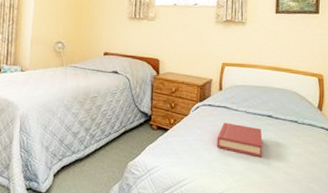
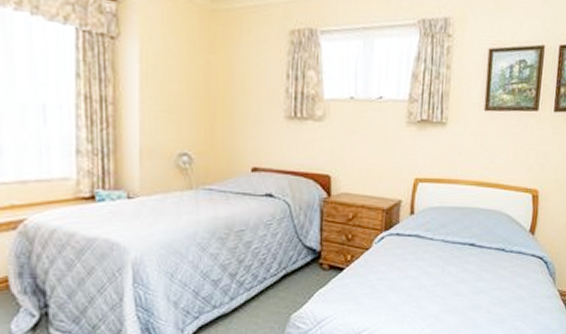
hardback book: present [216,122,263,158] -> none [406,255,463,296]

